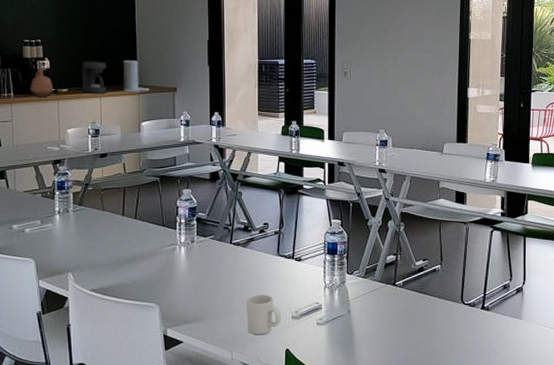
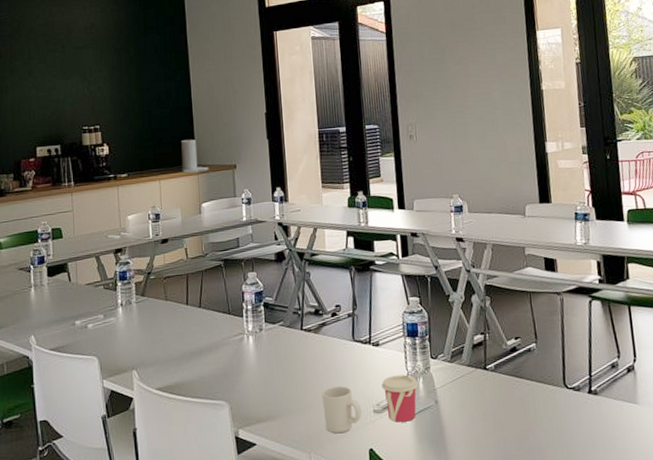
jug: present [30,67,54,99] -> none [89,153,113,186]
coffee maker: present [82,61,107,95] -> none [140,143,165,178]
cup: none [300,287,334,328] -> present [381,375,418,422]

